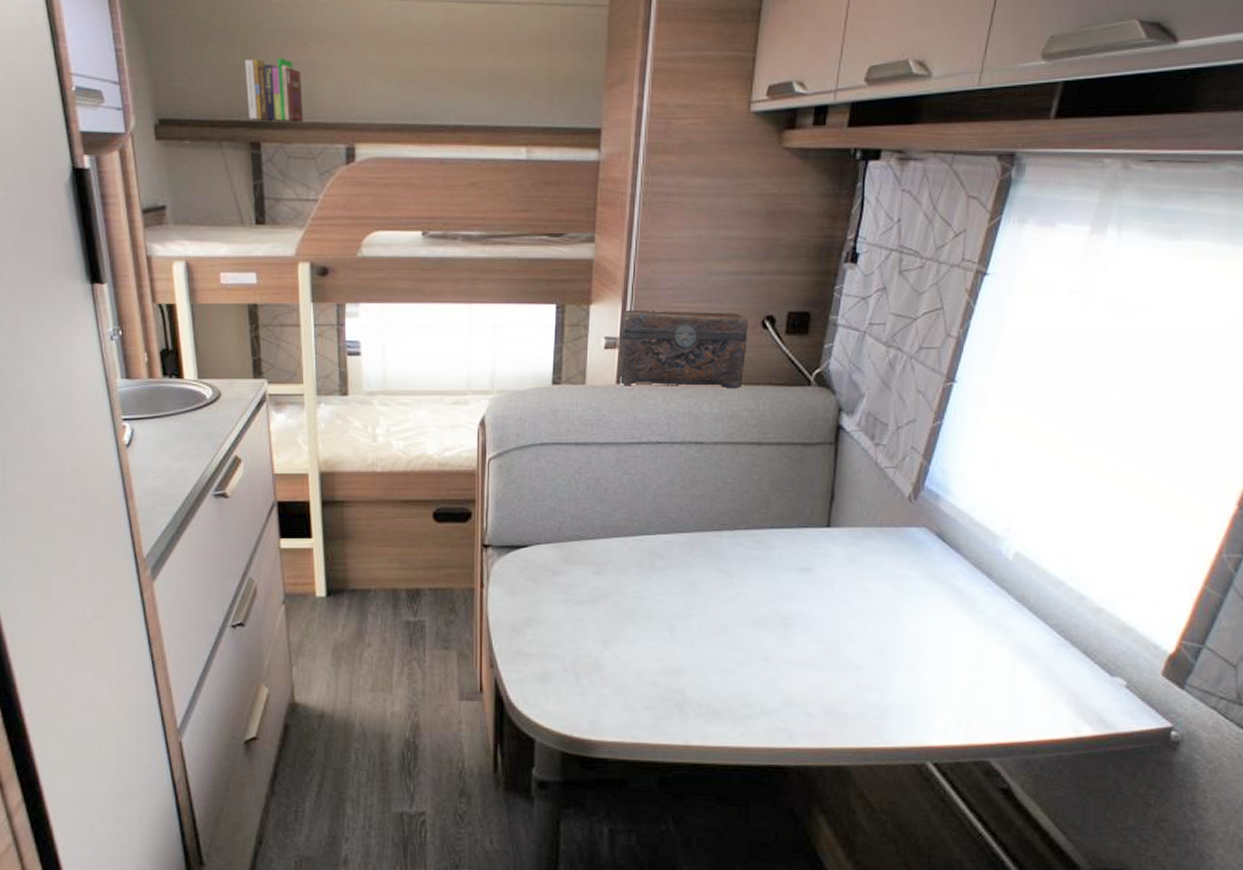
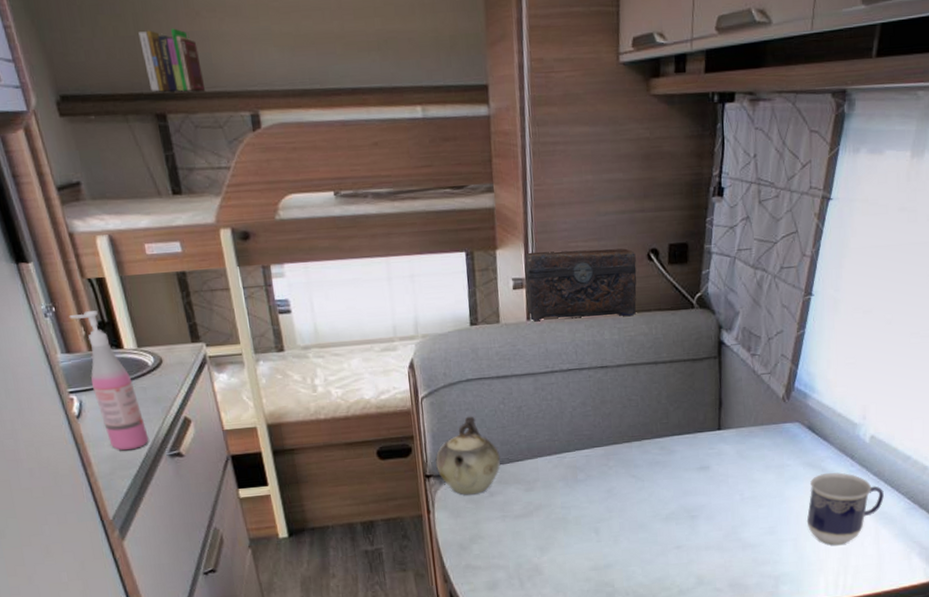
soap dispenser: none [134,337,195,486] -> present [69,311,149,451]
teapot: none [496,484,570,572] -> present [435,416,501,495]
cup: none [926,591,1027,679] -> present [806,472,884,545]

